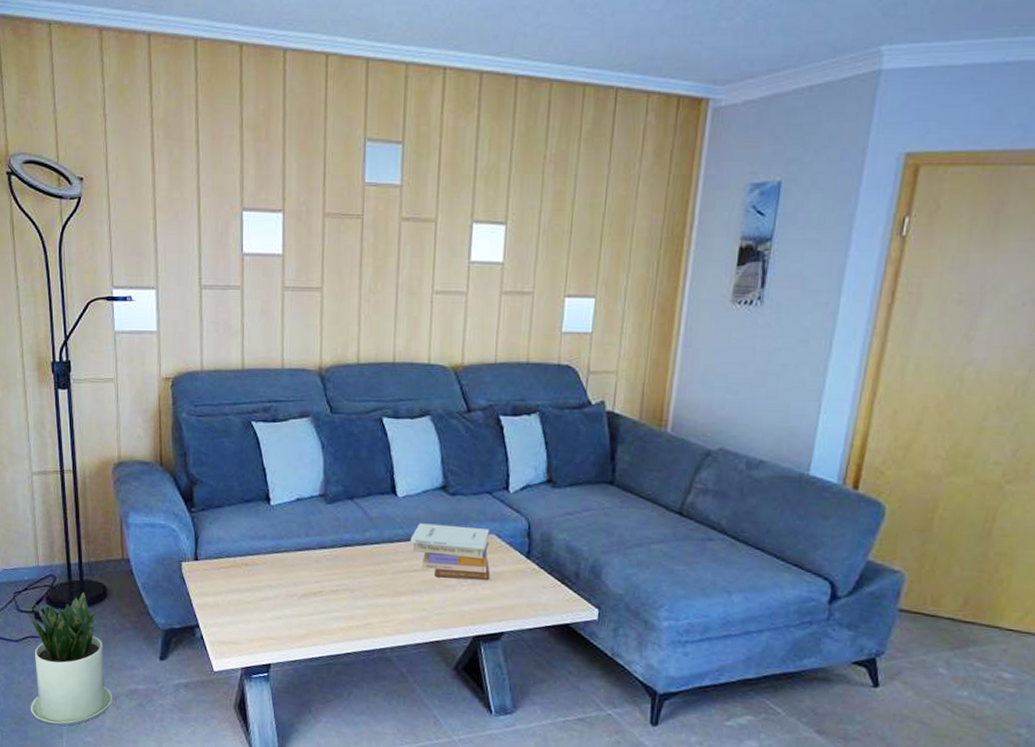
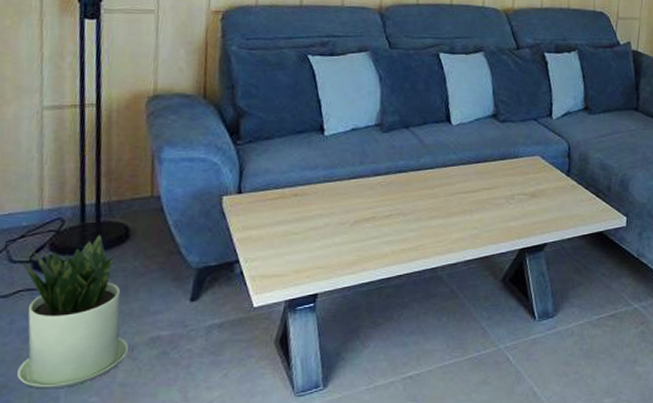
books: present [410,523,490,580] -> none [462,148,536,198]

